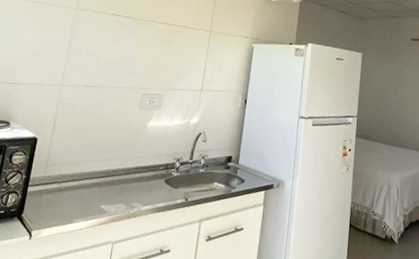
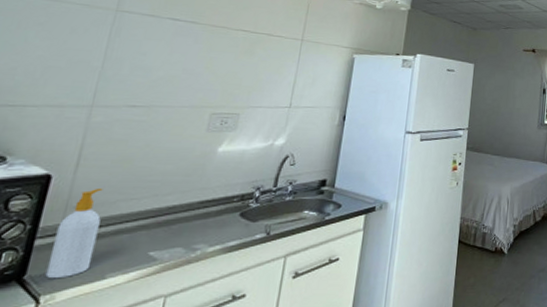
soap bottle: none [35,150,70,219] -> present [45,187,103,279]

